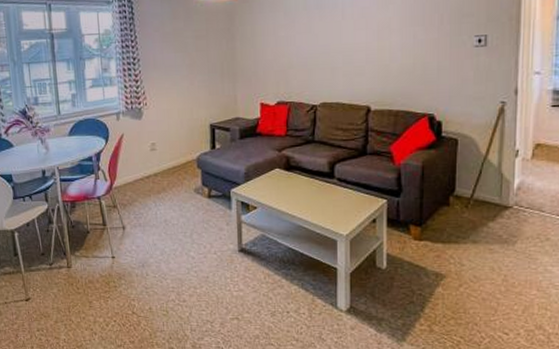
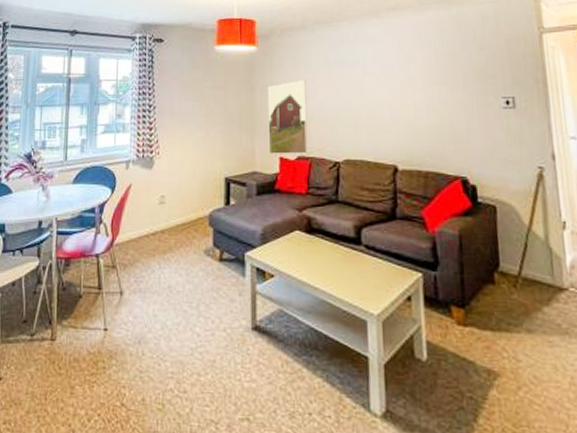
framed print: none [247,25,287,101] -> present [267,79,308,154]

